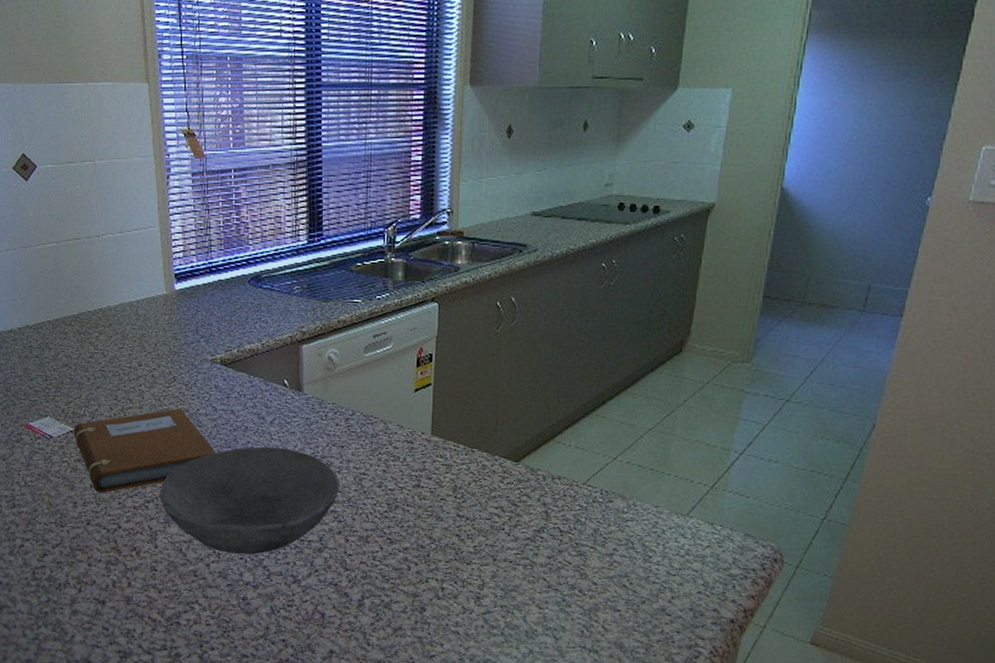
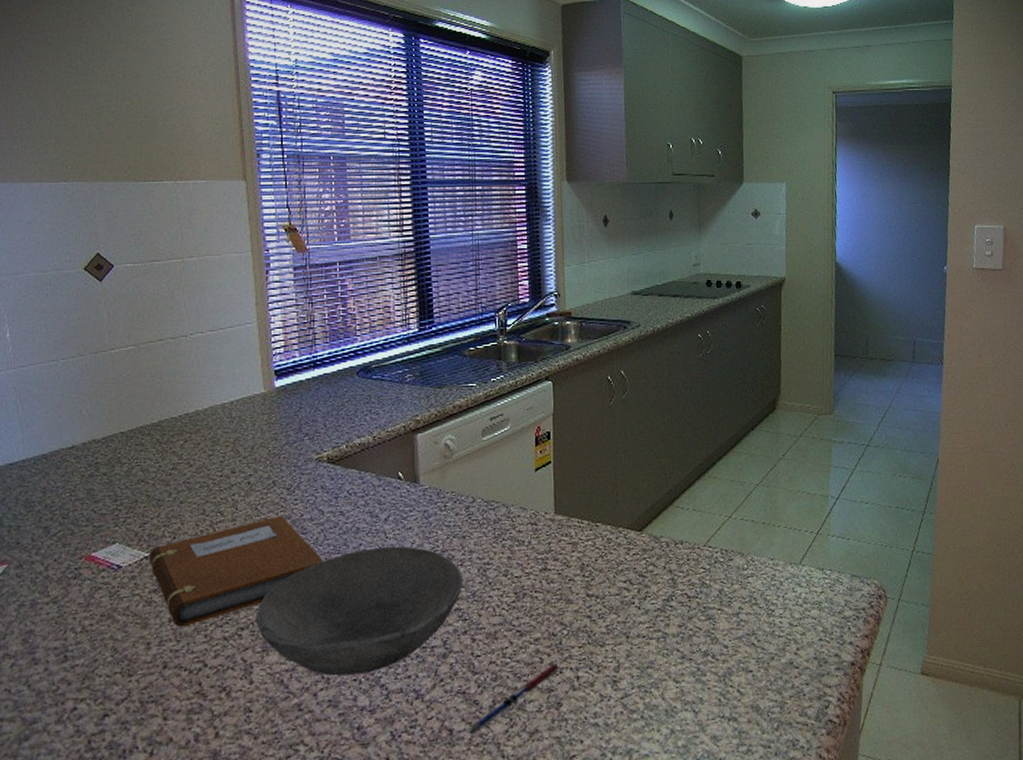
pen: none [337,572,427,621] -> present [467,663,561,734]

